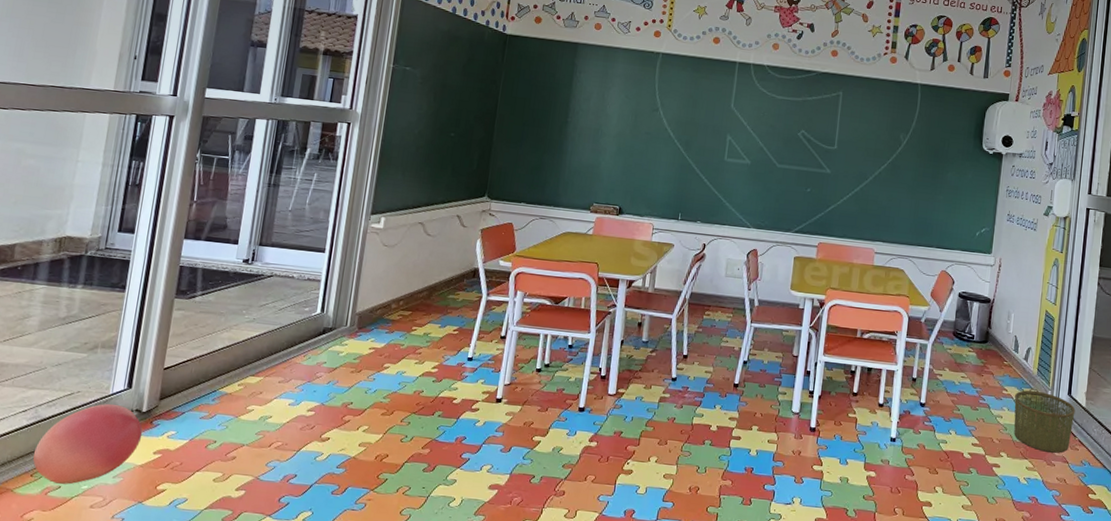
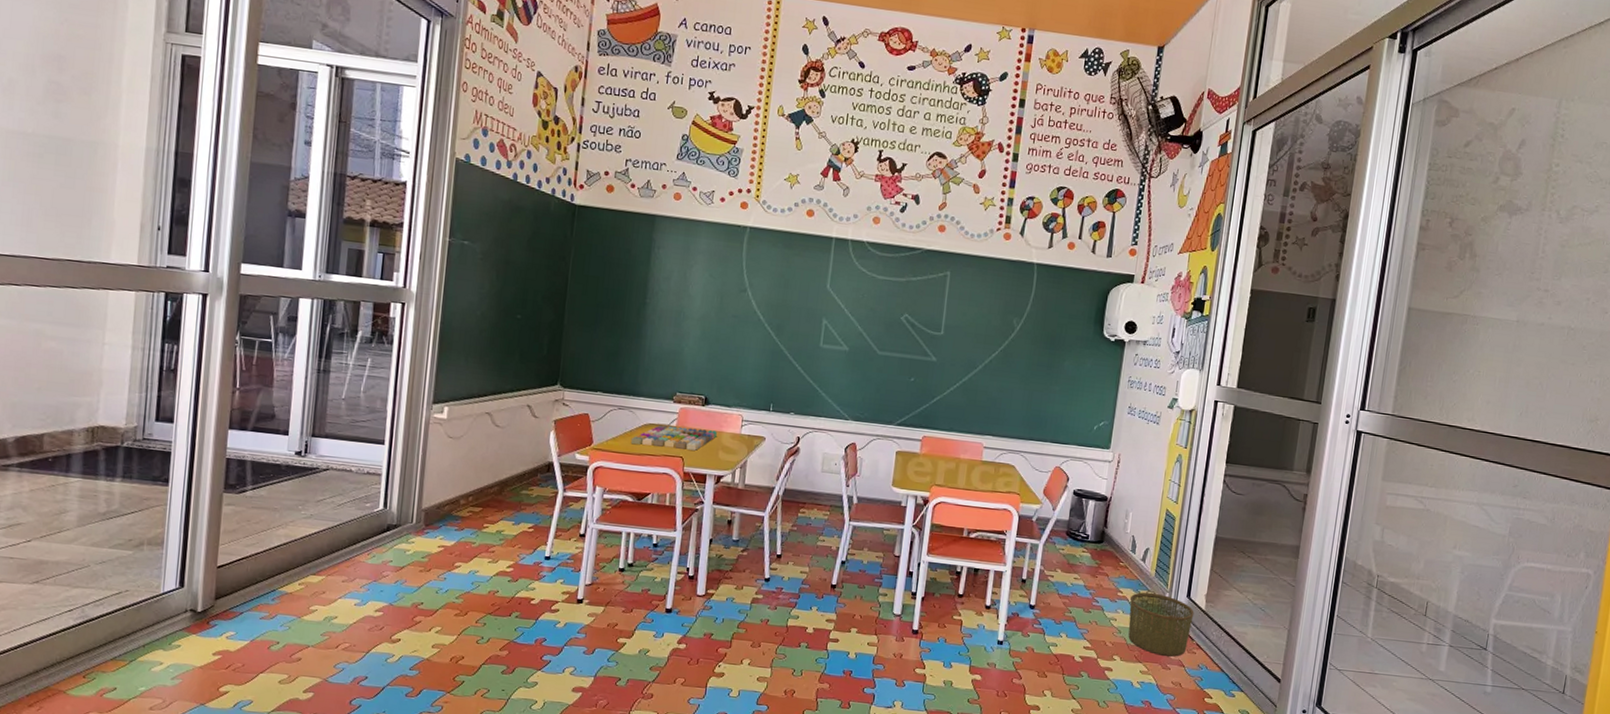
ball: present [32,403,143,485] -> none [83,602,200,686]
building blocks: none [550,233,630,257] -> present [630,424,717,451]

